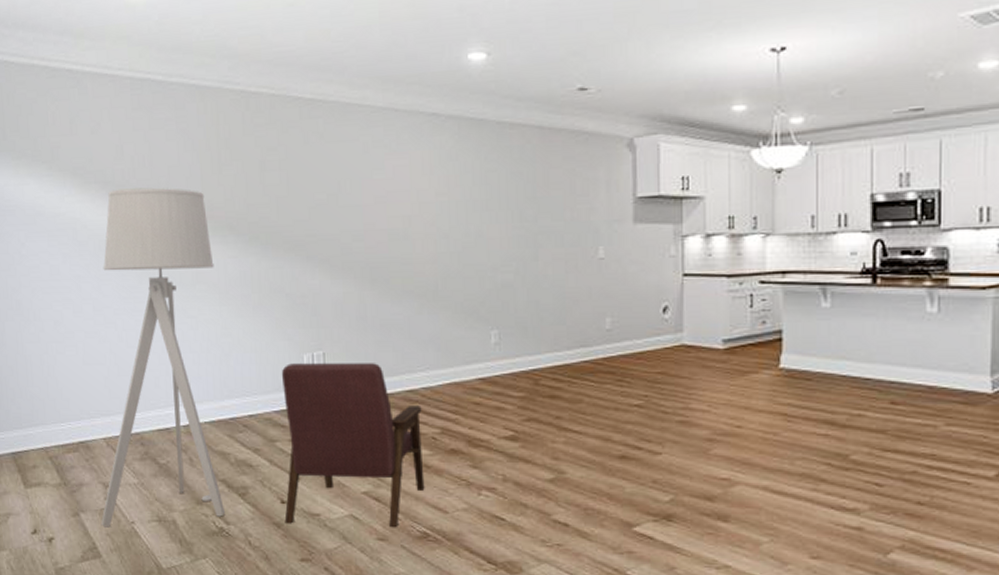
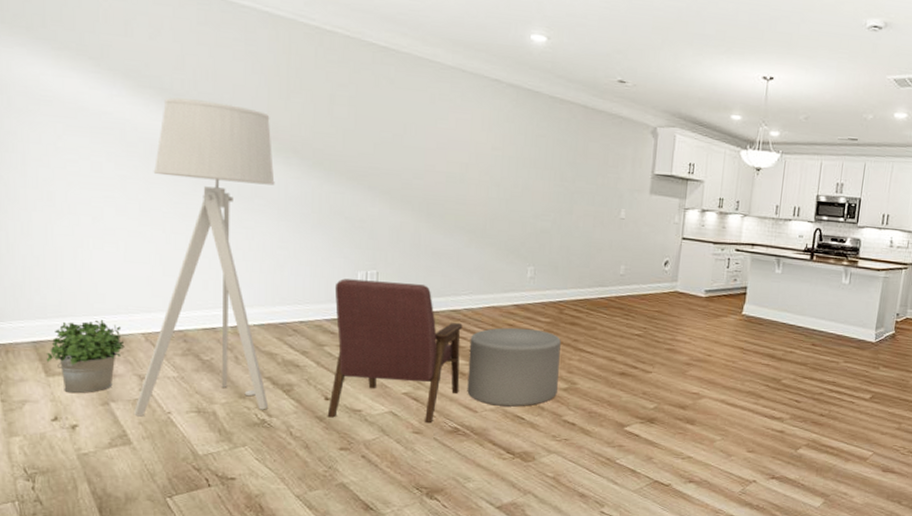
potted plant: none [23,427,89,505] -> present [46,319,125,394]
pouf: none [431,406,542,505] -> present [467,327,561,407]

